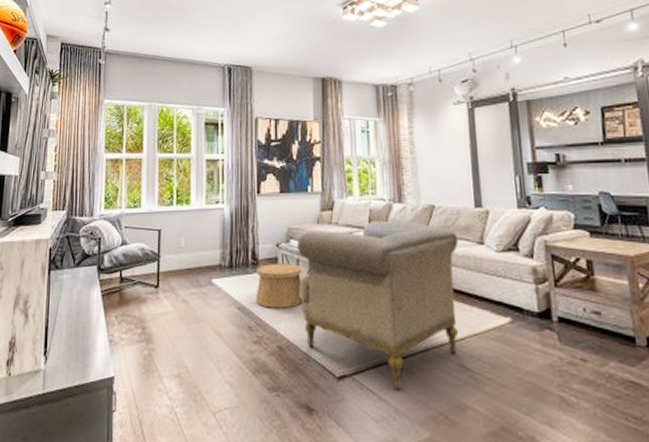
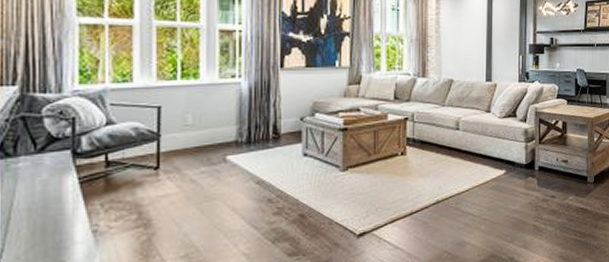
basket: present [255,263,304,308] -> none [276,135,327,180]
armchair: present [296,220,459,390] -> none [321,93,471,238]

